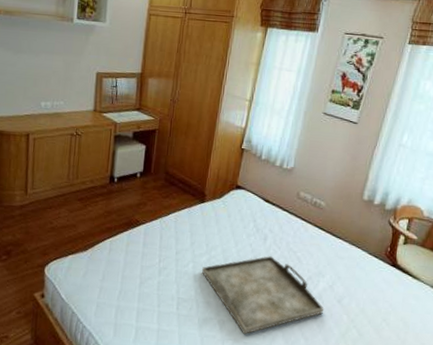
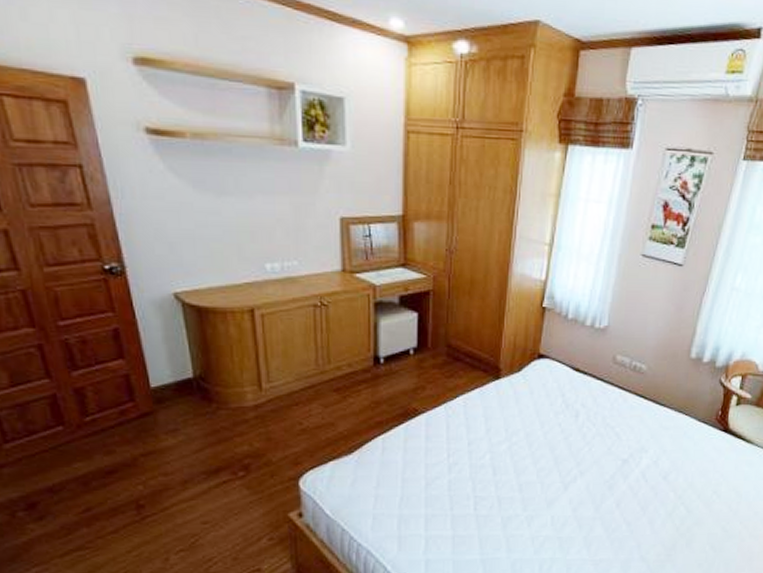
serving tray: present [201,256,325,335] -> none [501,435,648,529]

